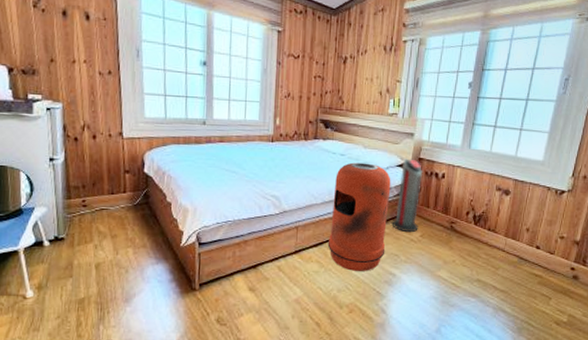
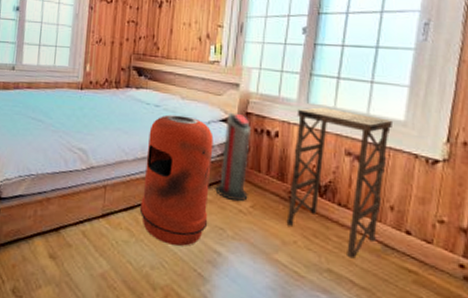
pedestal table: none [448,152,535,270] -> present [286,107,394,259]

